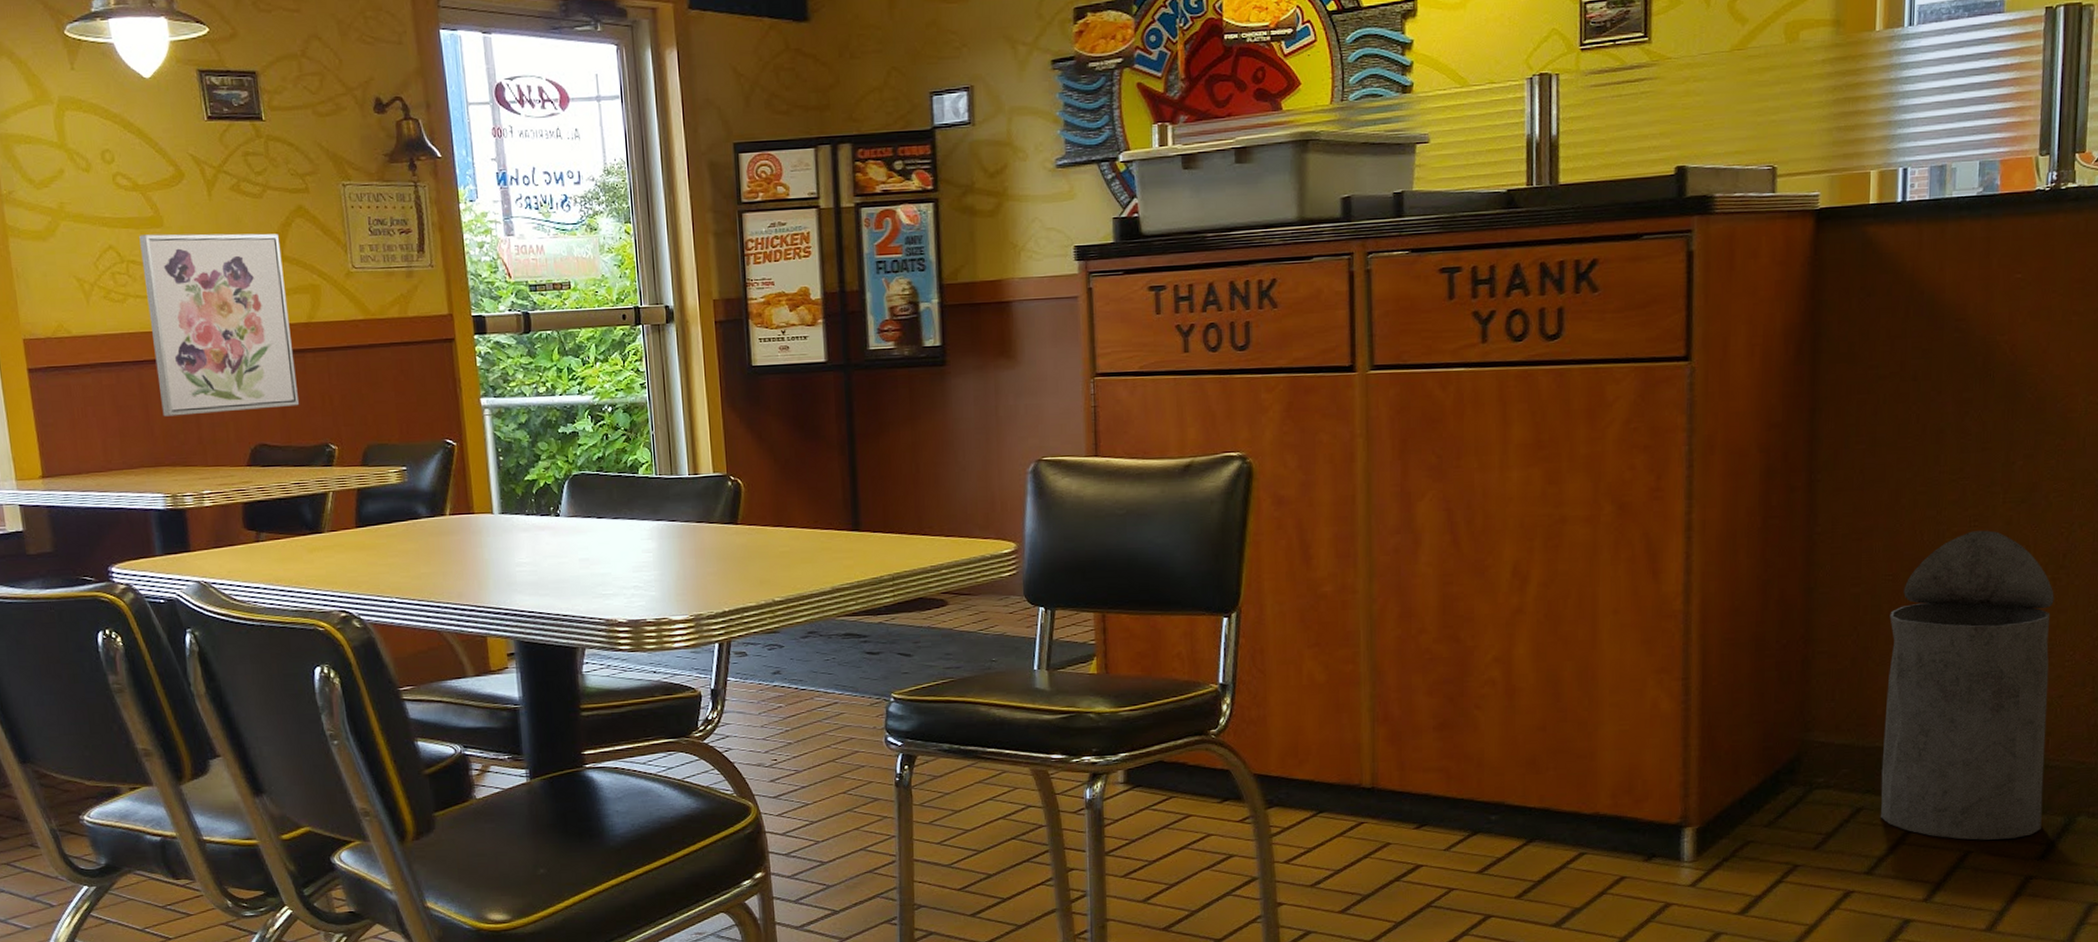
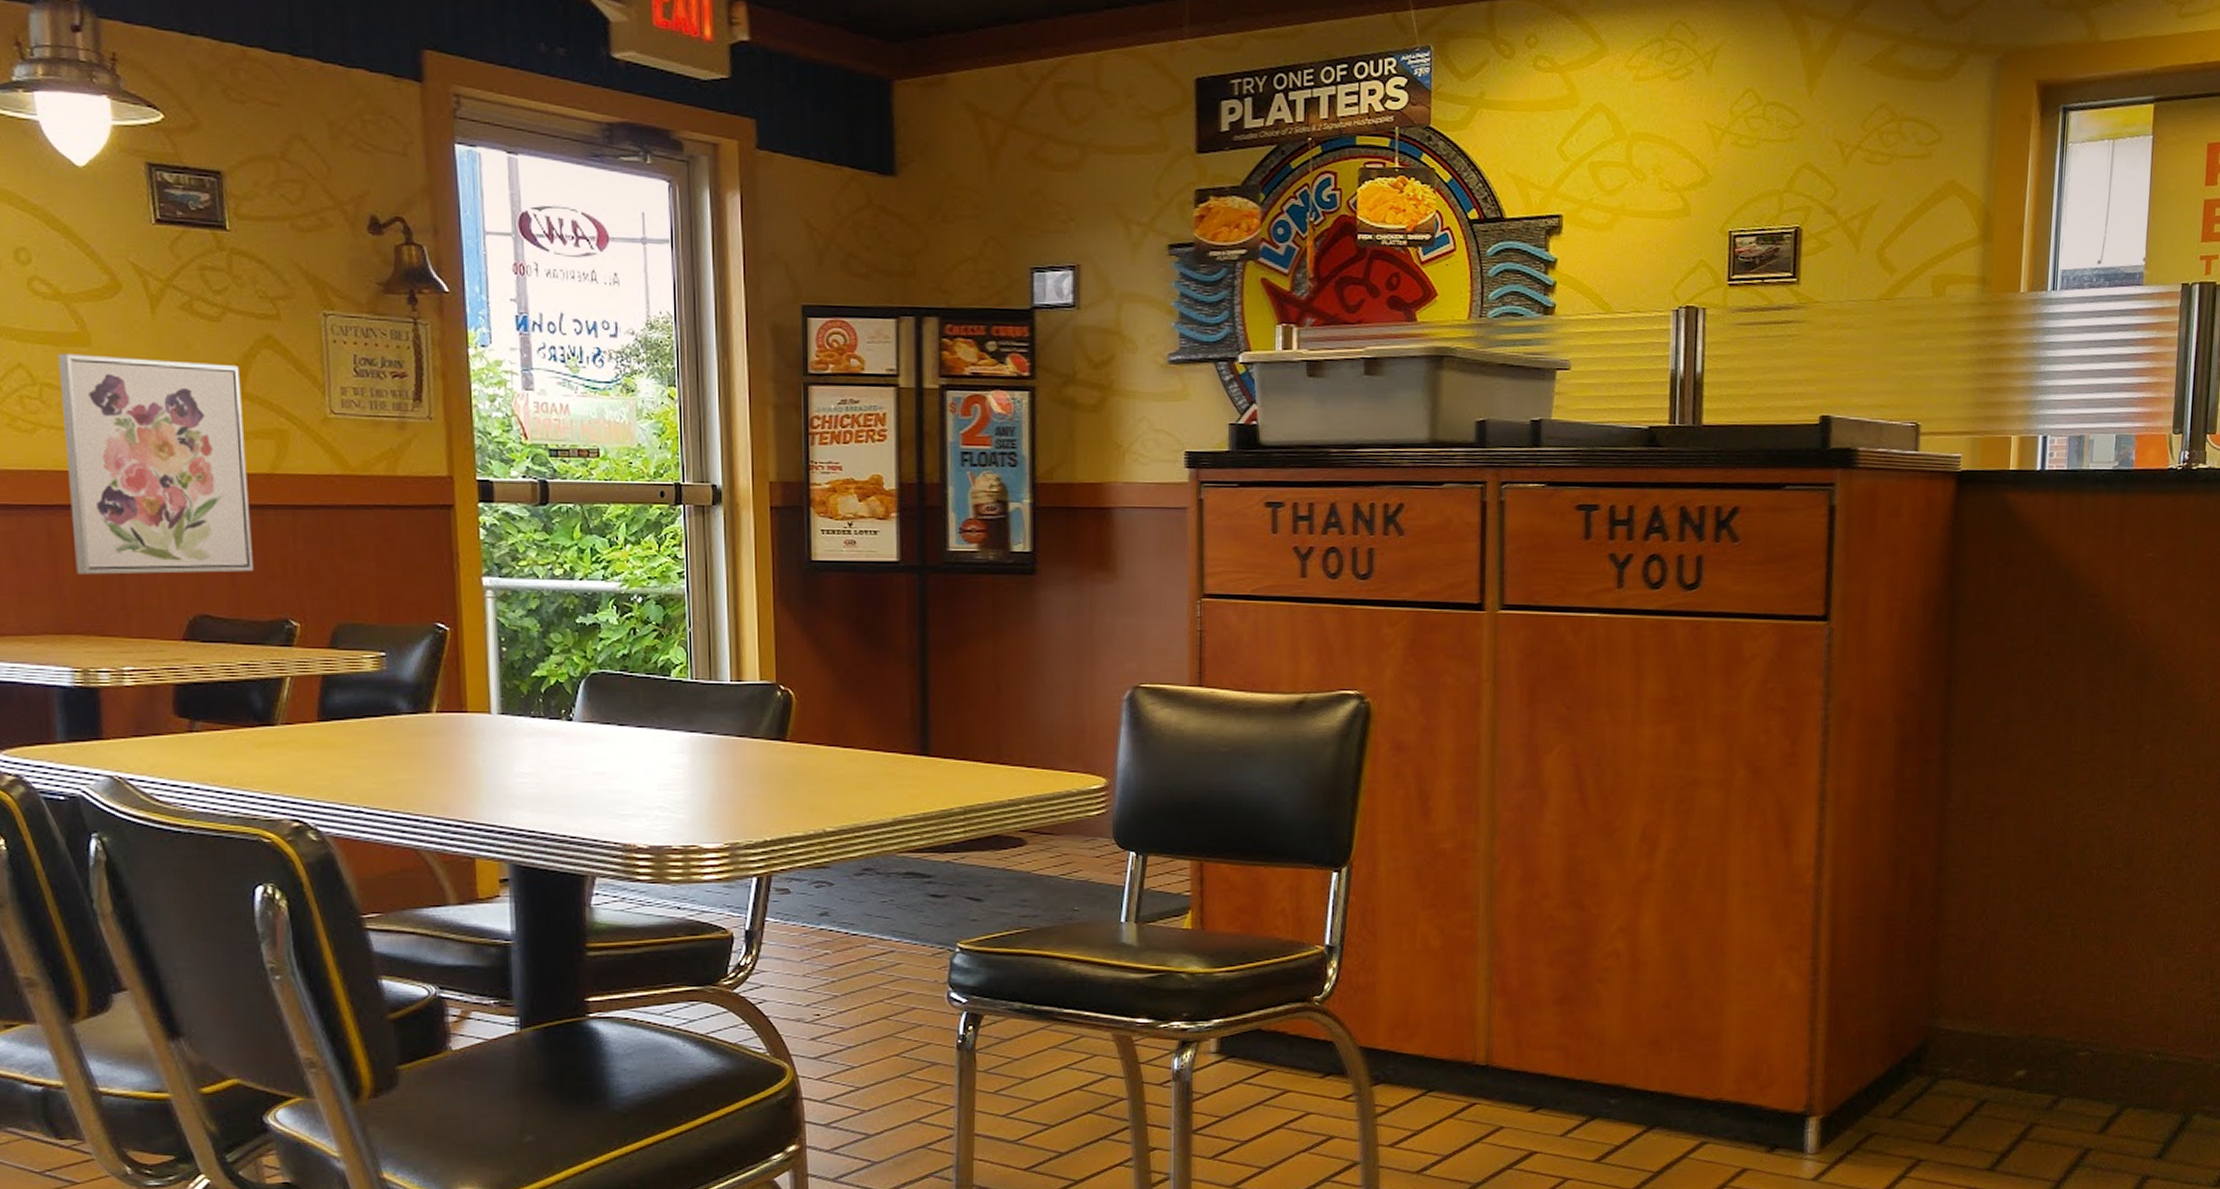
trash can: present [1880,530,2054,840] -> none [2003,815,2177,1137]

